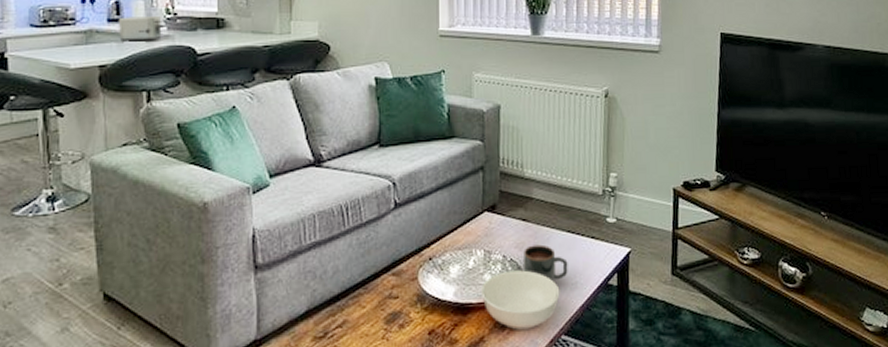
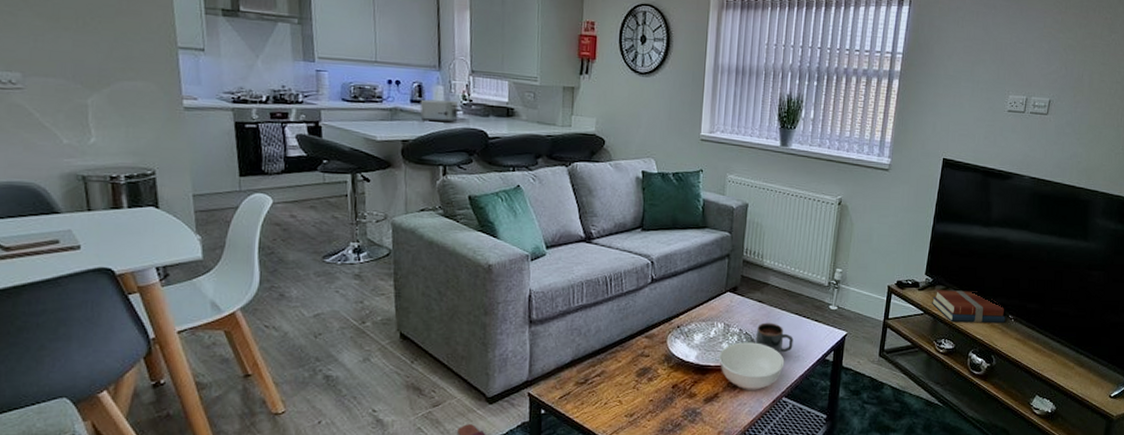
books: none [727,186,817,225] -> present [932,290,1006,323]

